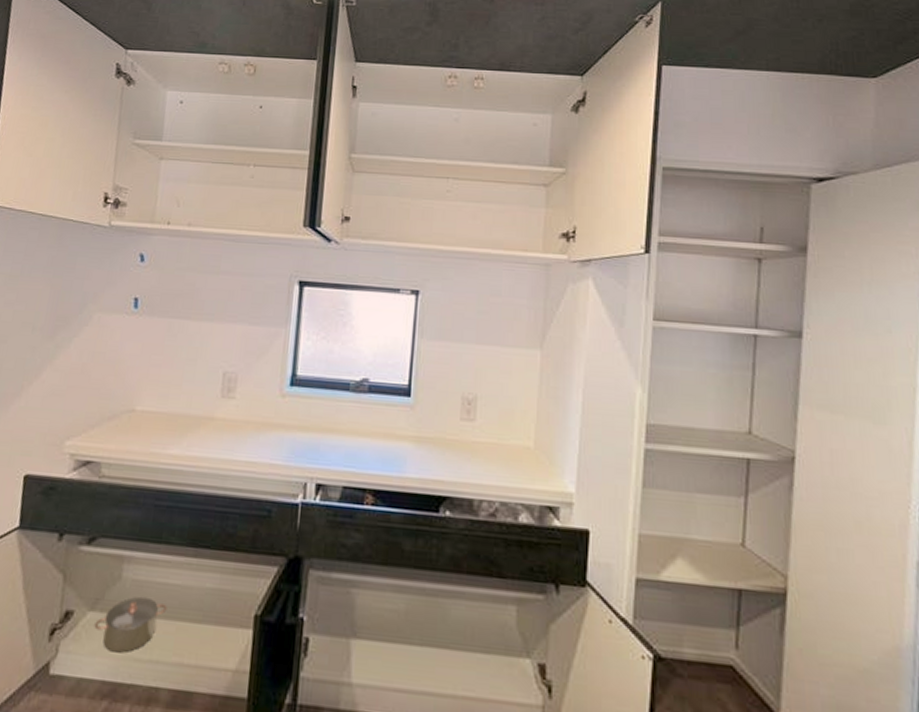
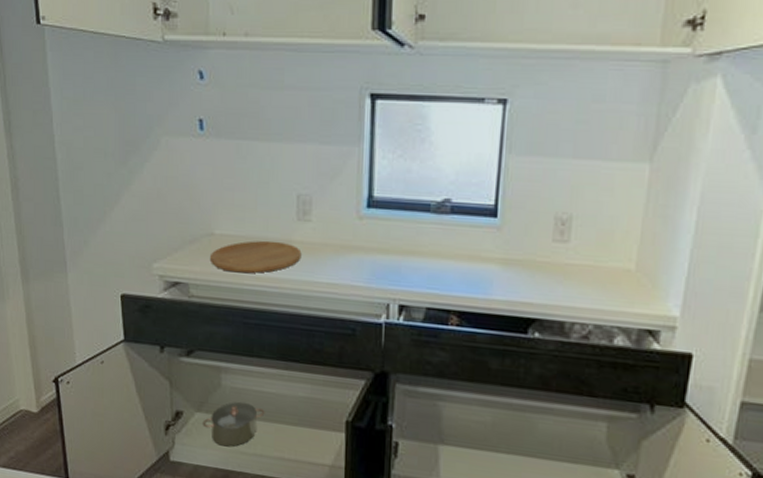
cutting board: none [127,417,223,452] -> present [209,240,302,274]

